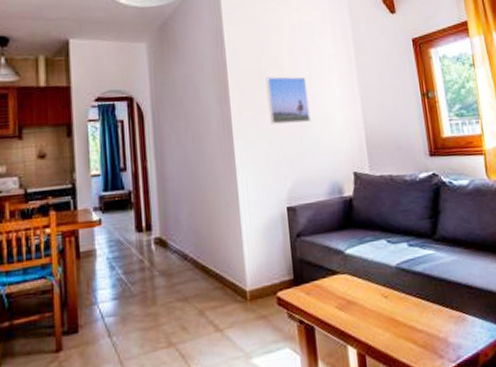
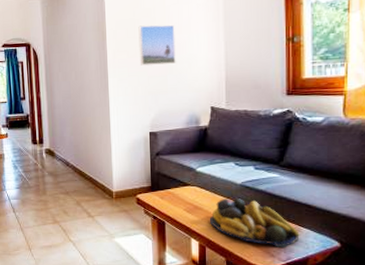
fruit bowl: none [365,285,466,345] -> present [209,198,300,247]

